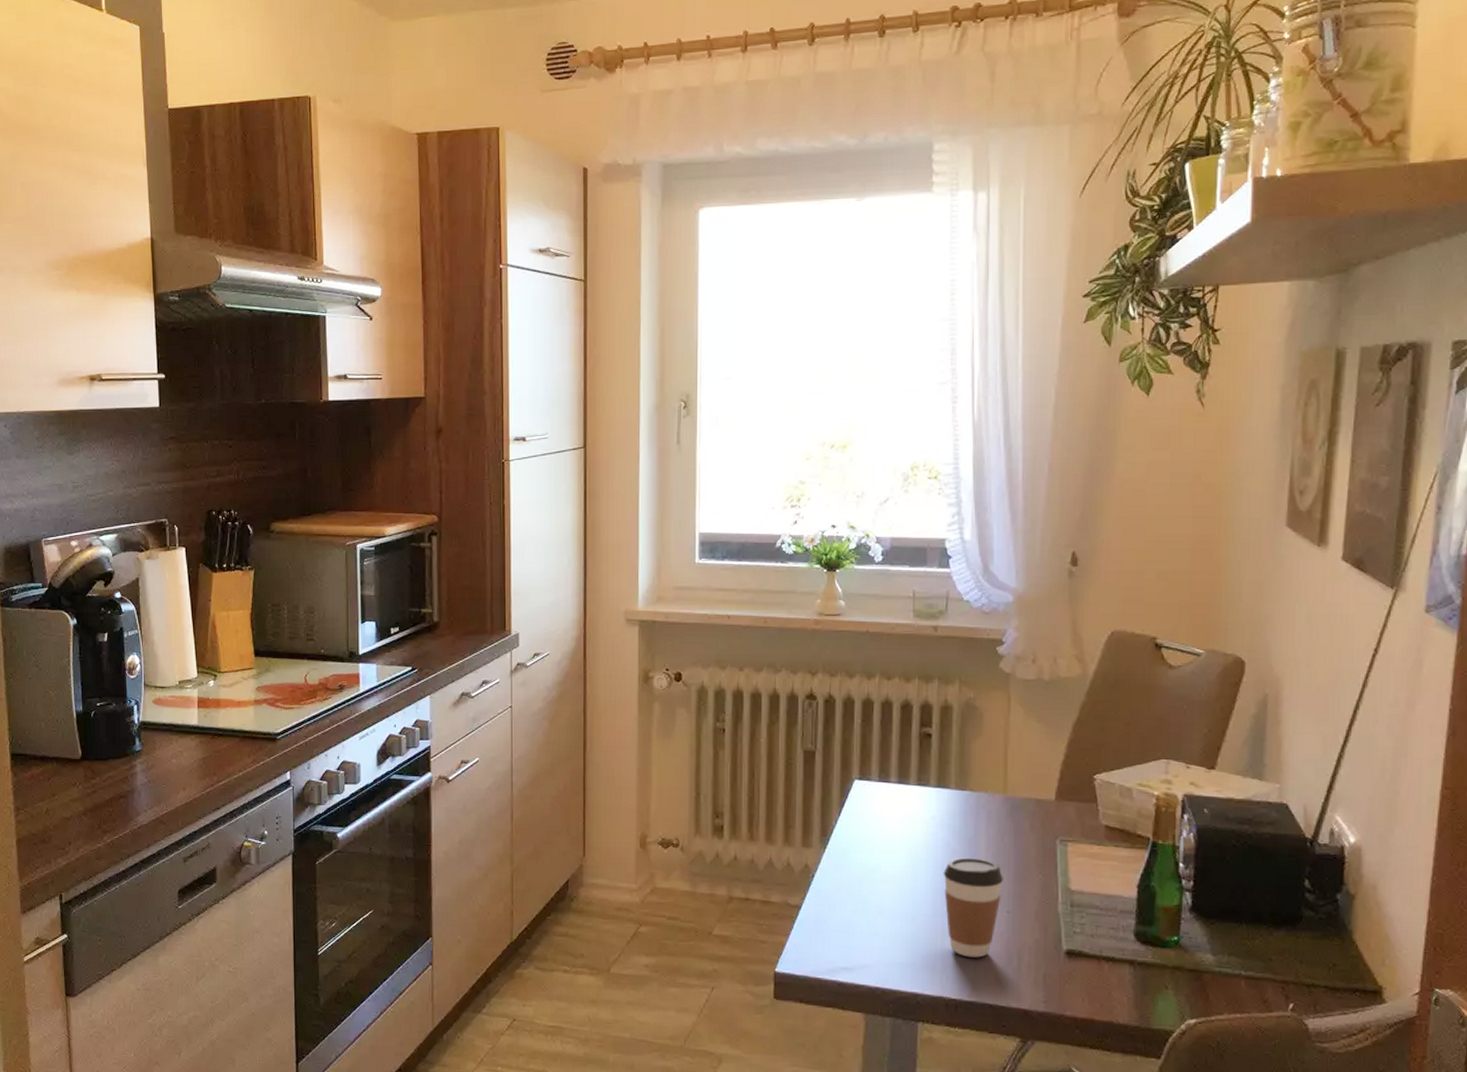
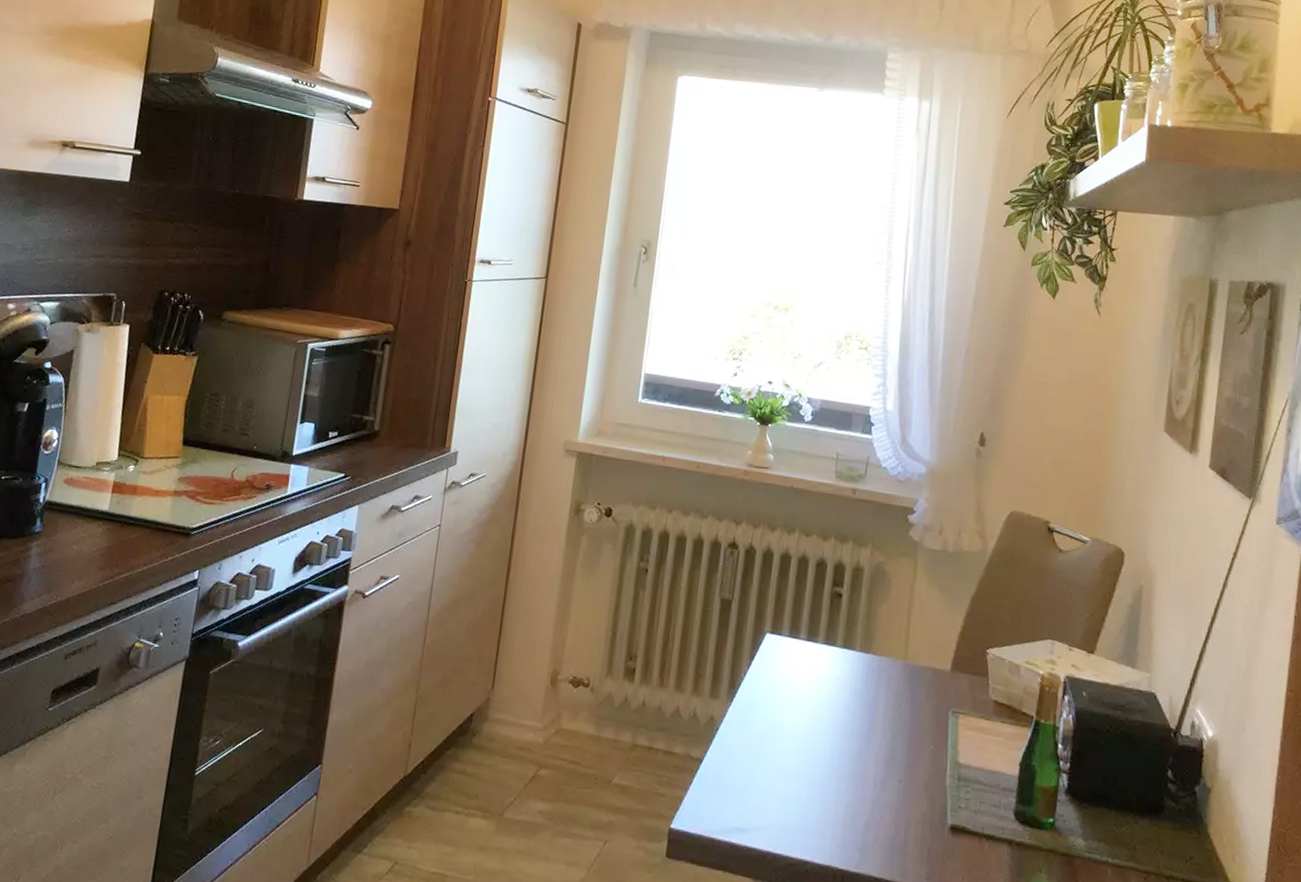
coffee cup: present [943,857,1003,958] -> none [841,721,898,827]

